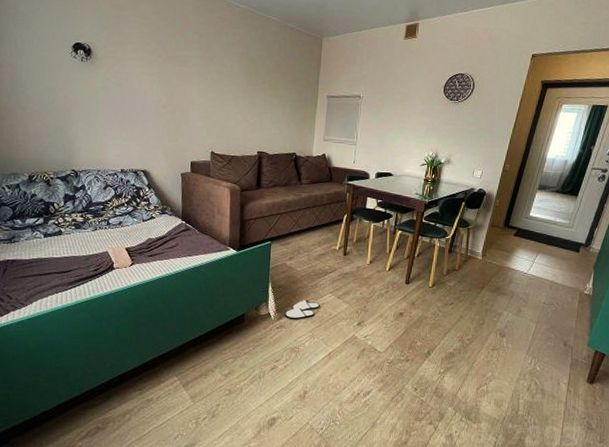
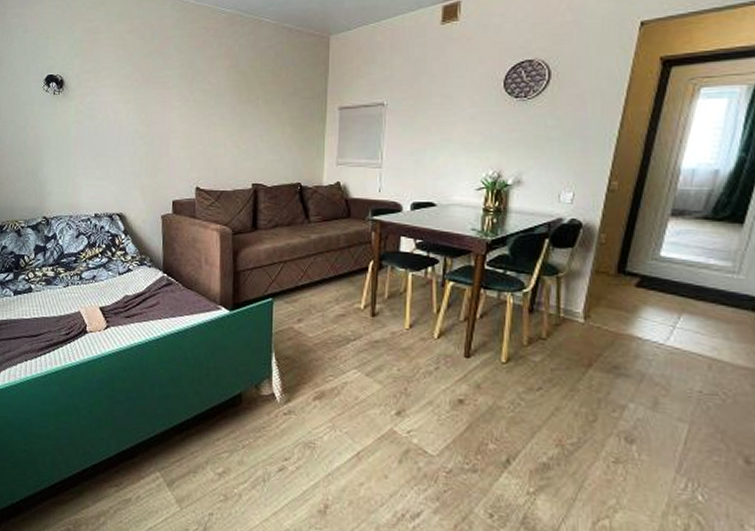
slippers: present [284,299,320,319] -> none [293,376,341,404]

